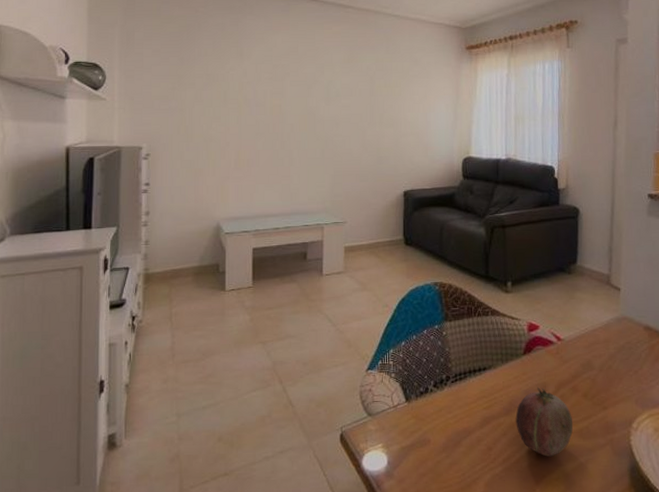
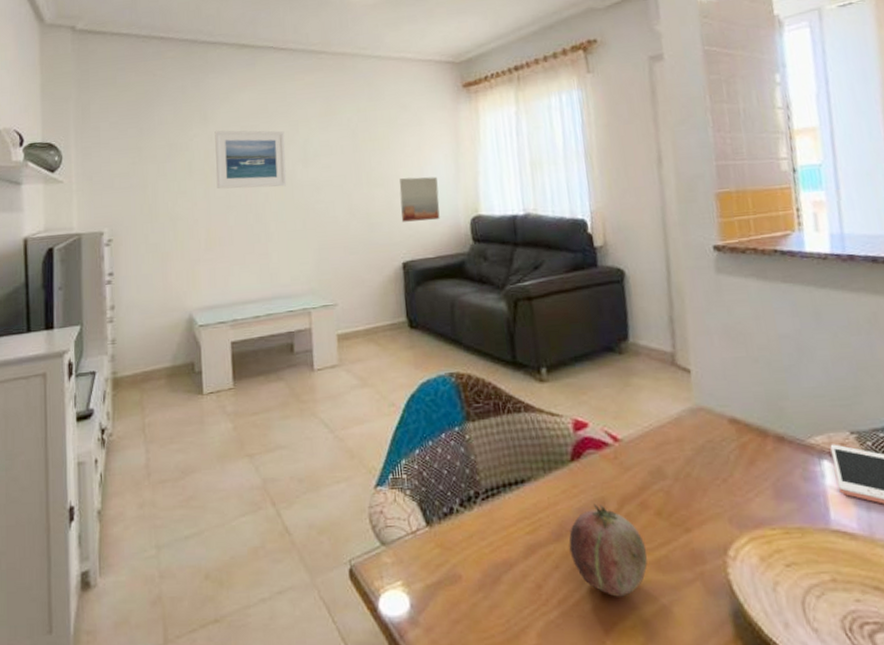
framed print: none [248,66,311,120] -> present [214,130,287,189]
wall art: none [405,121,438,158] -> present [399,176,440,222]

